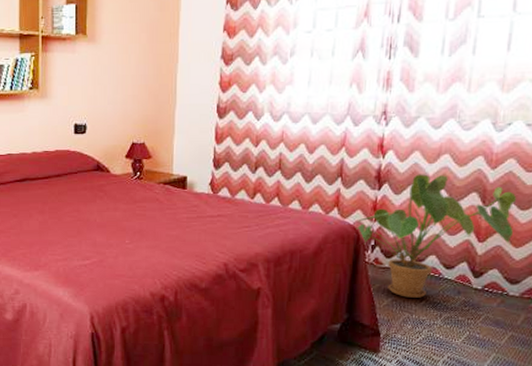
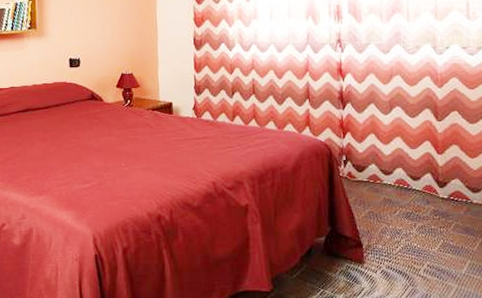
house plant: present [356,174,517,298] -> none [328,94,467,209]

